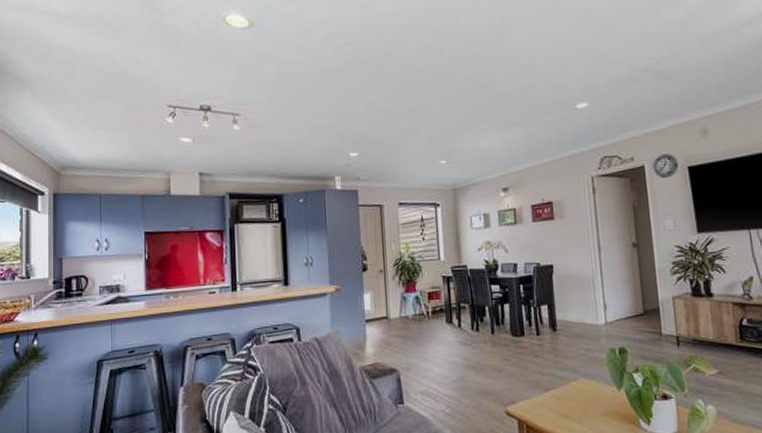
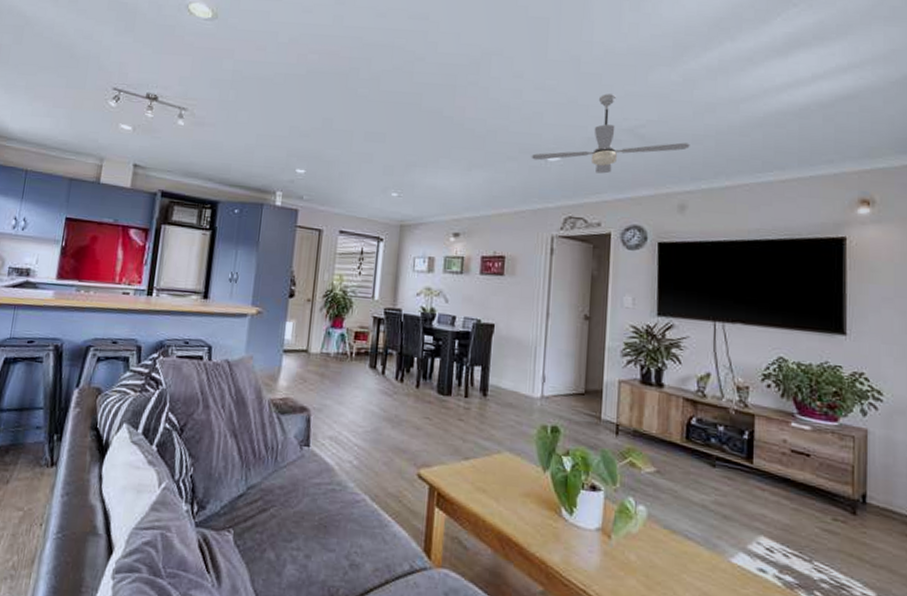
ceiling fan: none [561,38,703,113] -> present [531,94,690,174]

